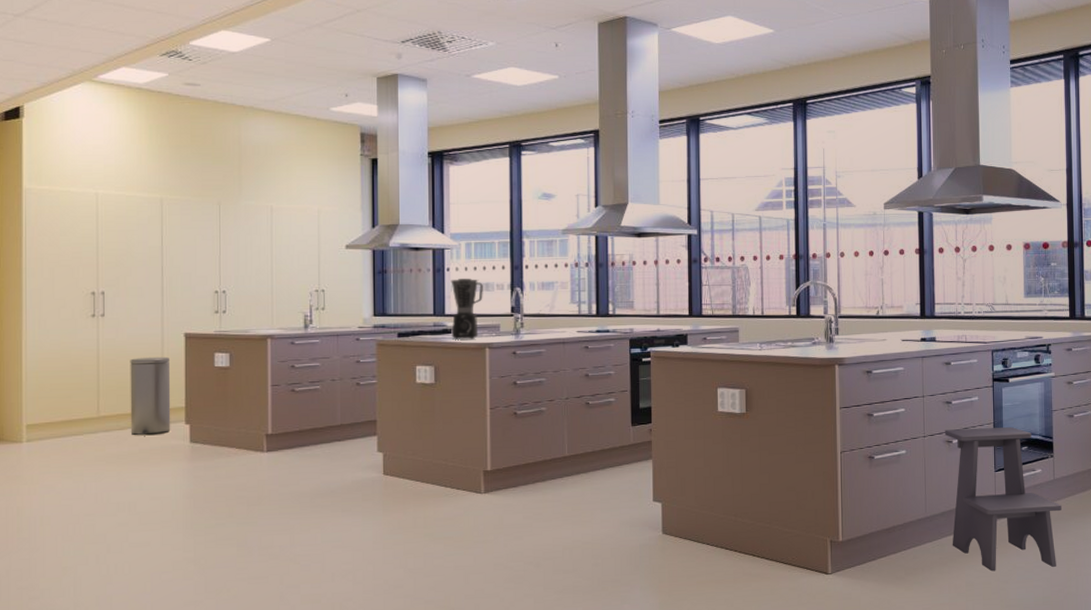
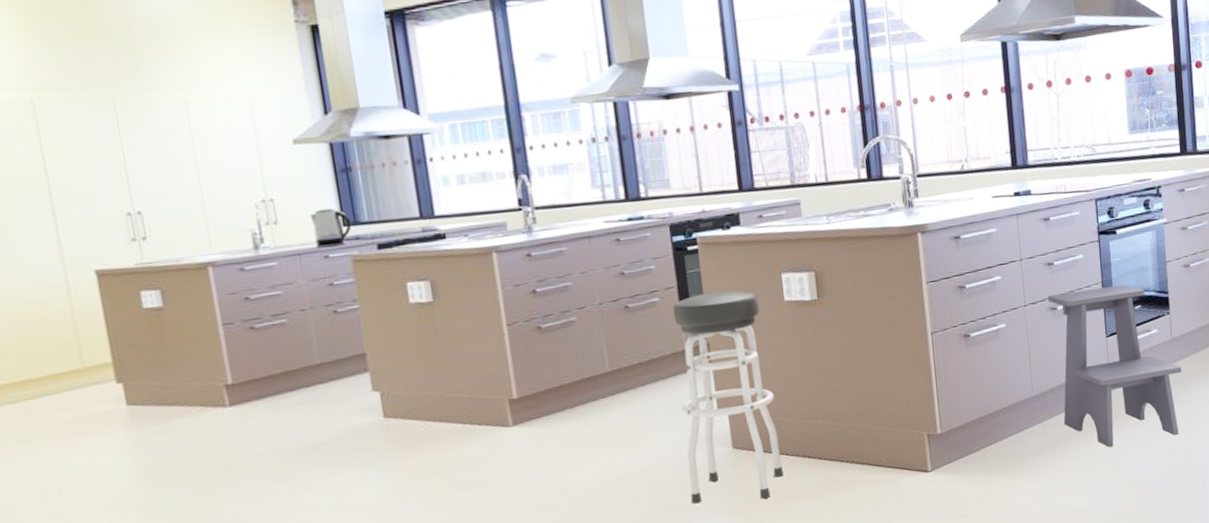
pedal bin: present [130,356,171,436] -> none [26,301,99,405]
kettle: none [349,301,380,332] -> present [309,208,352,249]
blender: present [451,279,483,340] -> none [436,168,481,246]
bar stool: none [623,397,703,581] -> present [673,290,784,504]

